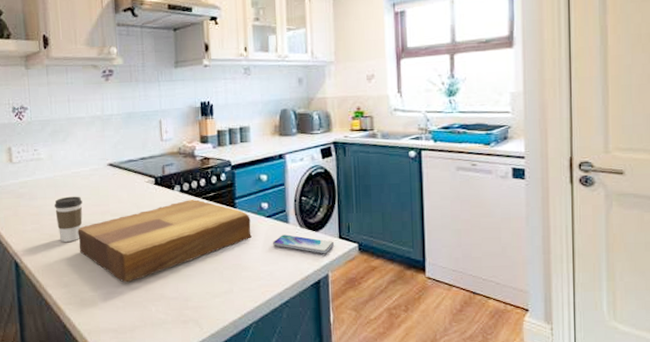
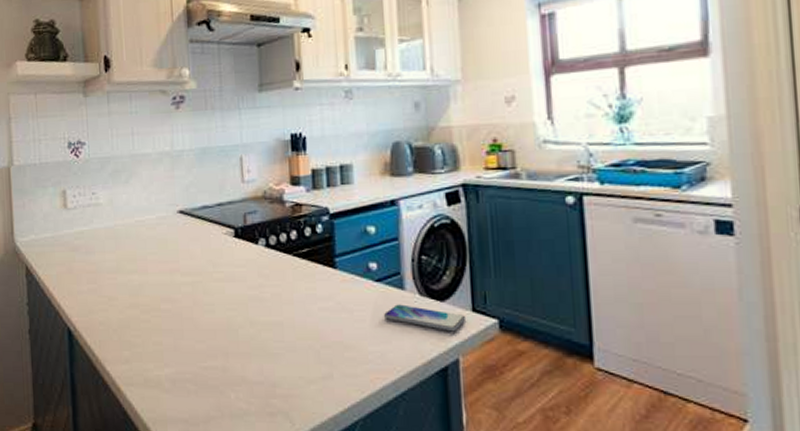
coffee cup: present [54,196,83,242] -> none [114,250,147,307]
cutting board: present [77,198,252,283] -> none [141,255,356,360]

